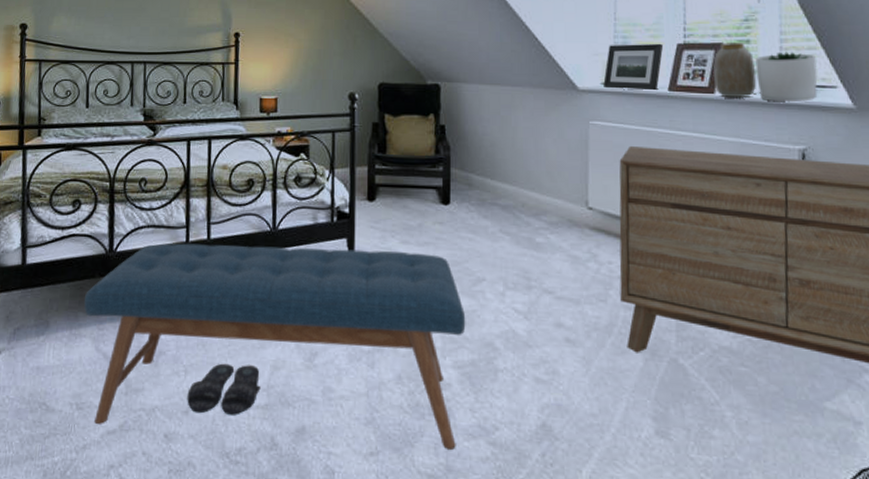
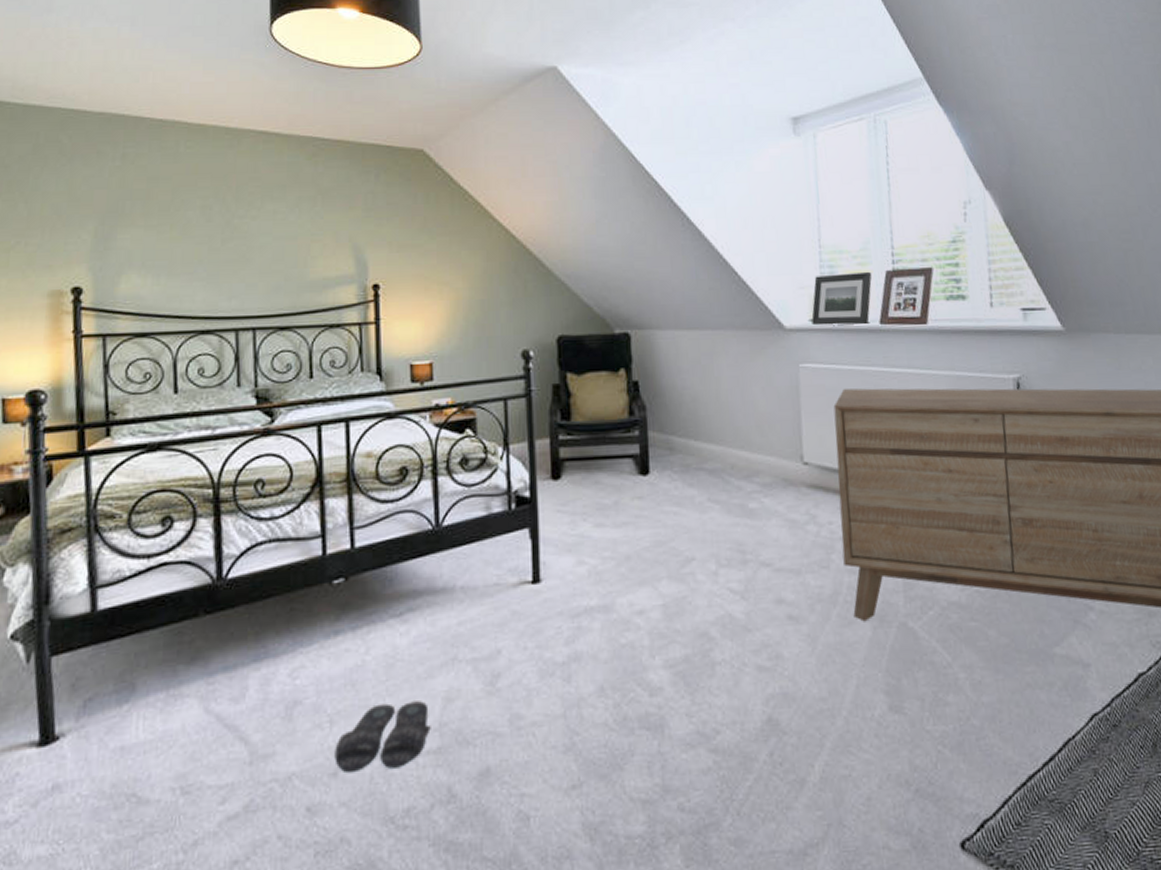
bench: present [84,243,466,450] -> none [184,536,676,809]
vase: present [712,43,757,99] -> none [924,267,969,328]
planter: present [755,52,818,103] -> none [965,274,1027,329]

